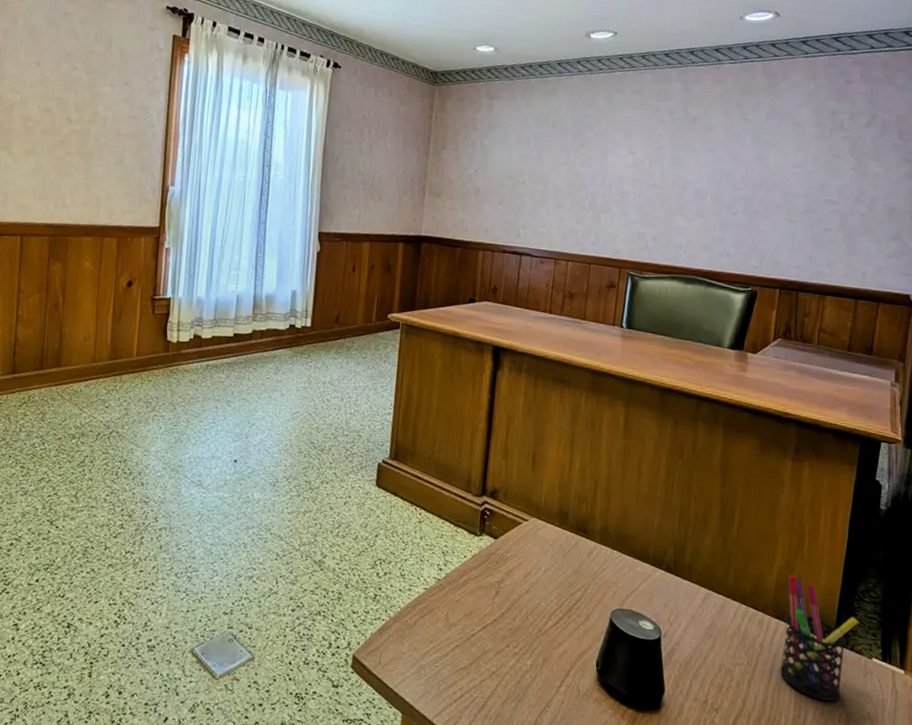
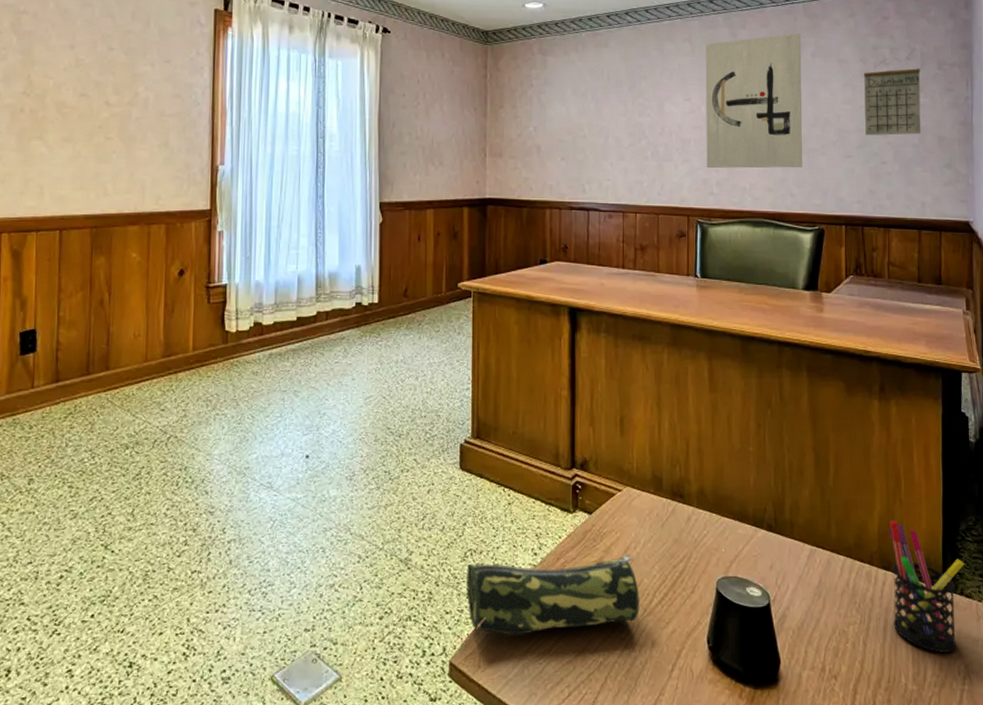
pencil case: none [373,571,536,640] -> present [467,554,639,636]
wall art: none [644,92,757,229] -> present [705,33,803,169]
calendar: none [812,125,880,204] -> present [864,58,921,136]

